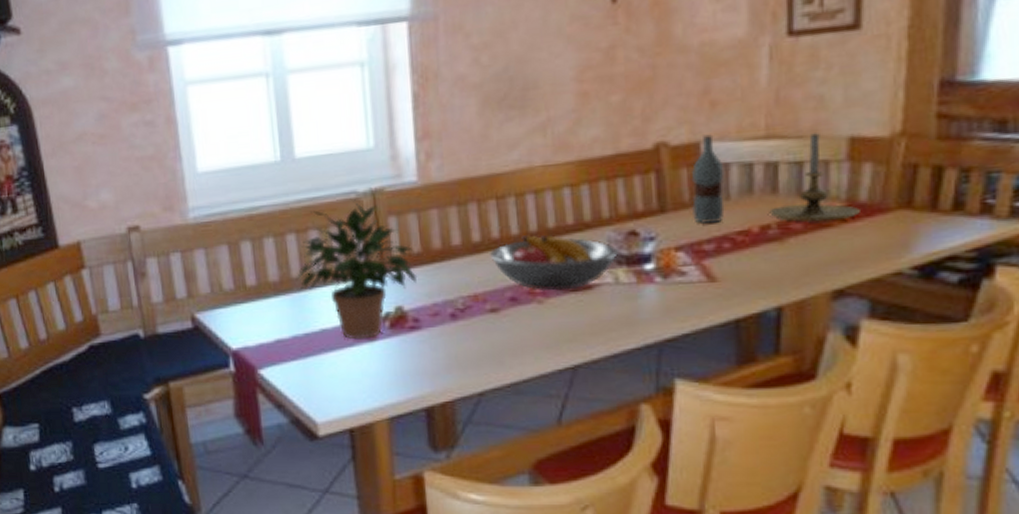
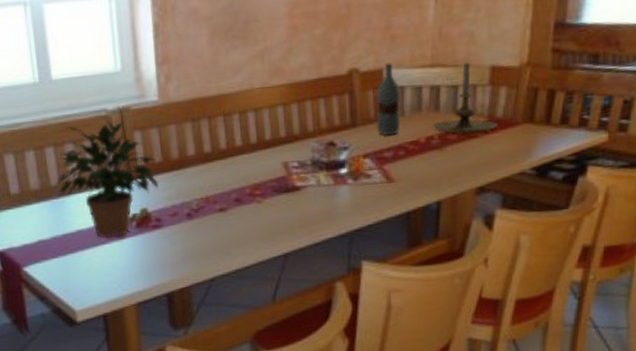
fruit bowl: present [490,235,618,292] -> none [219,146,320,193]

